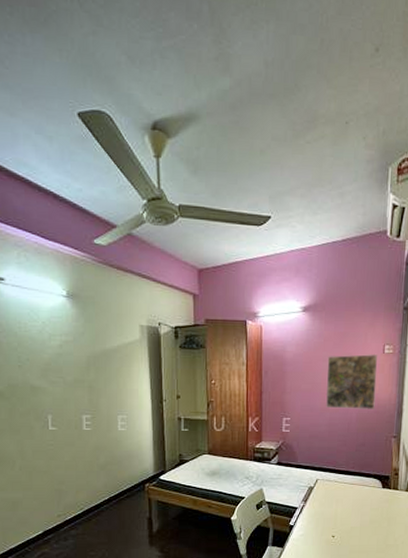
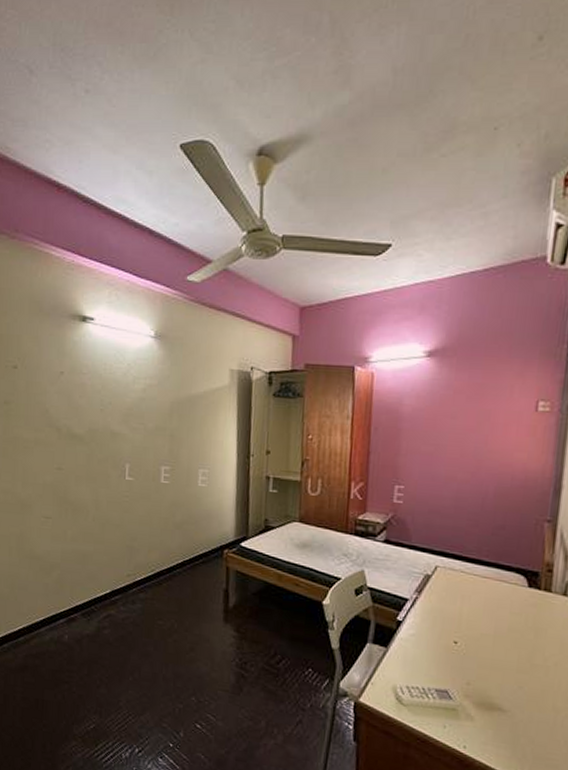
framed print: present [325,353,378,411] -> none [453,411,528,484]

